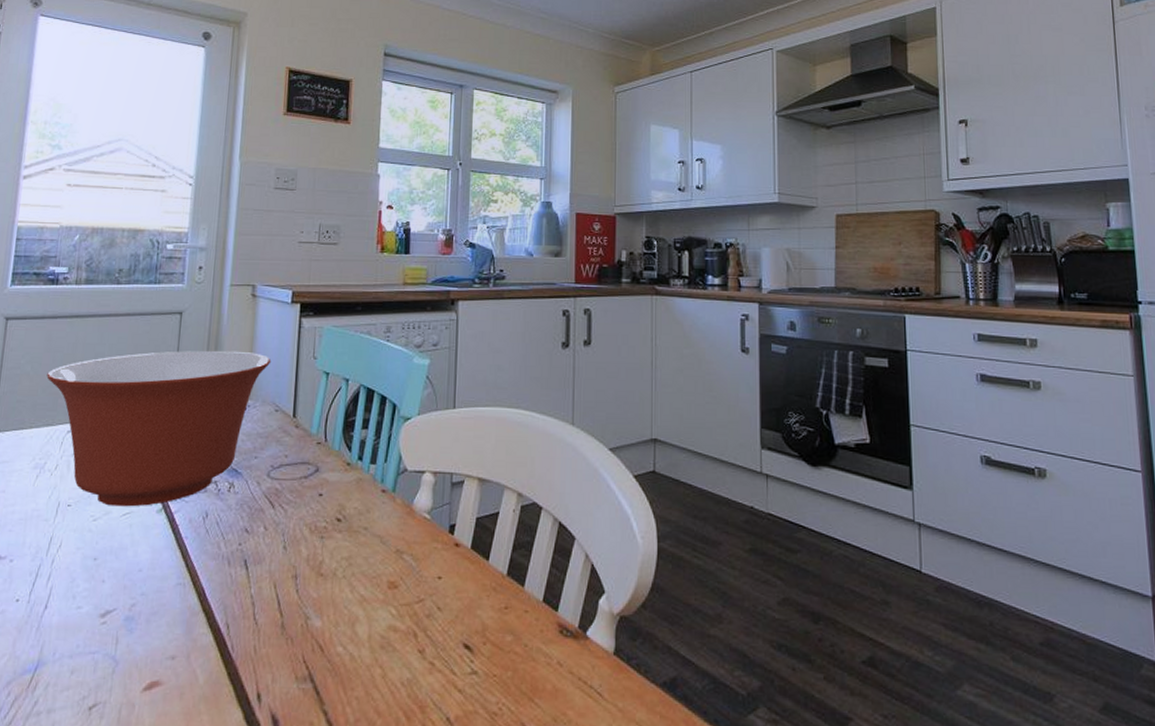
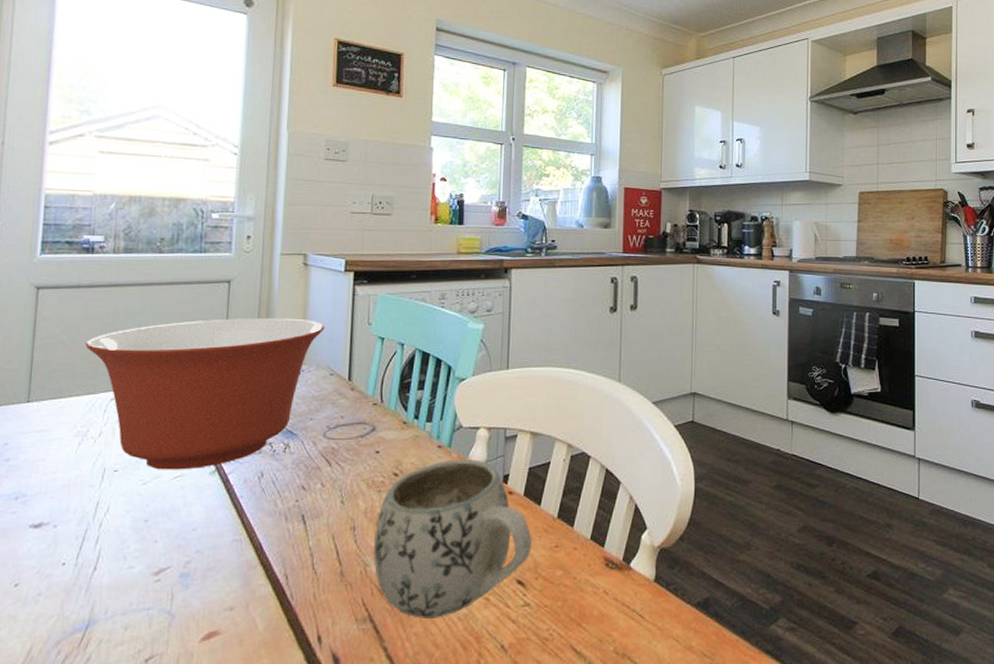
mug: none [315,506,480,682] -> present [373,460,532,618]

